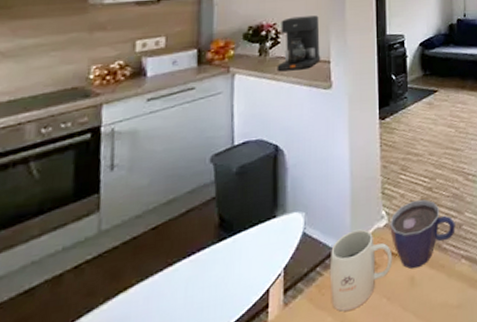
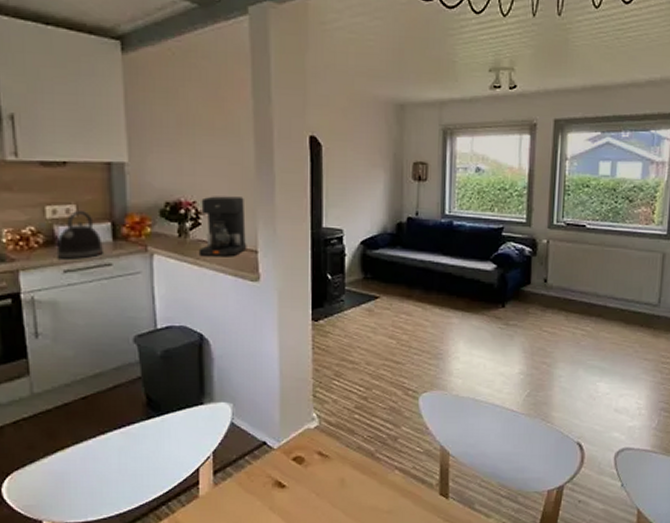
kettle: none [142,42,189,89] -> present [56,211,104,259]
mug: present [329,229,393,312] -> none [258,427,323,500]
cup: present [390,199,455,269] -> none [321,408,390,471]

